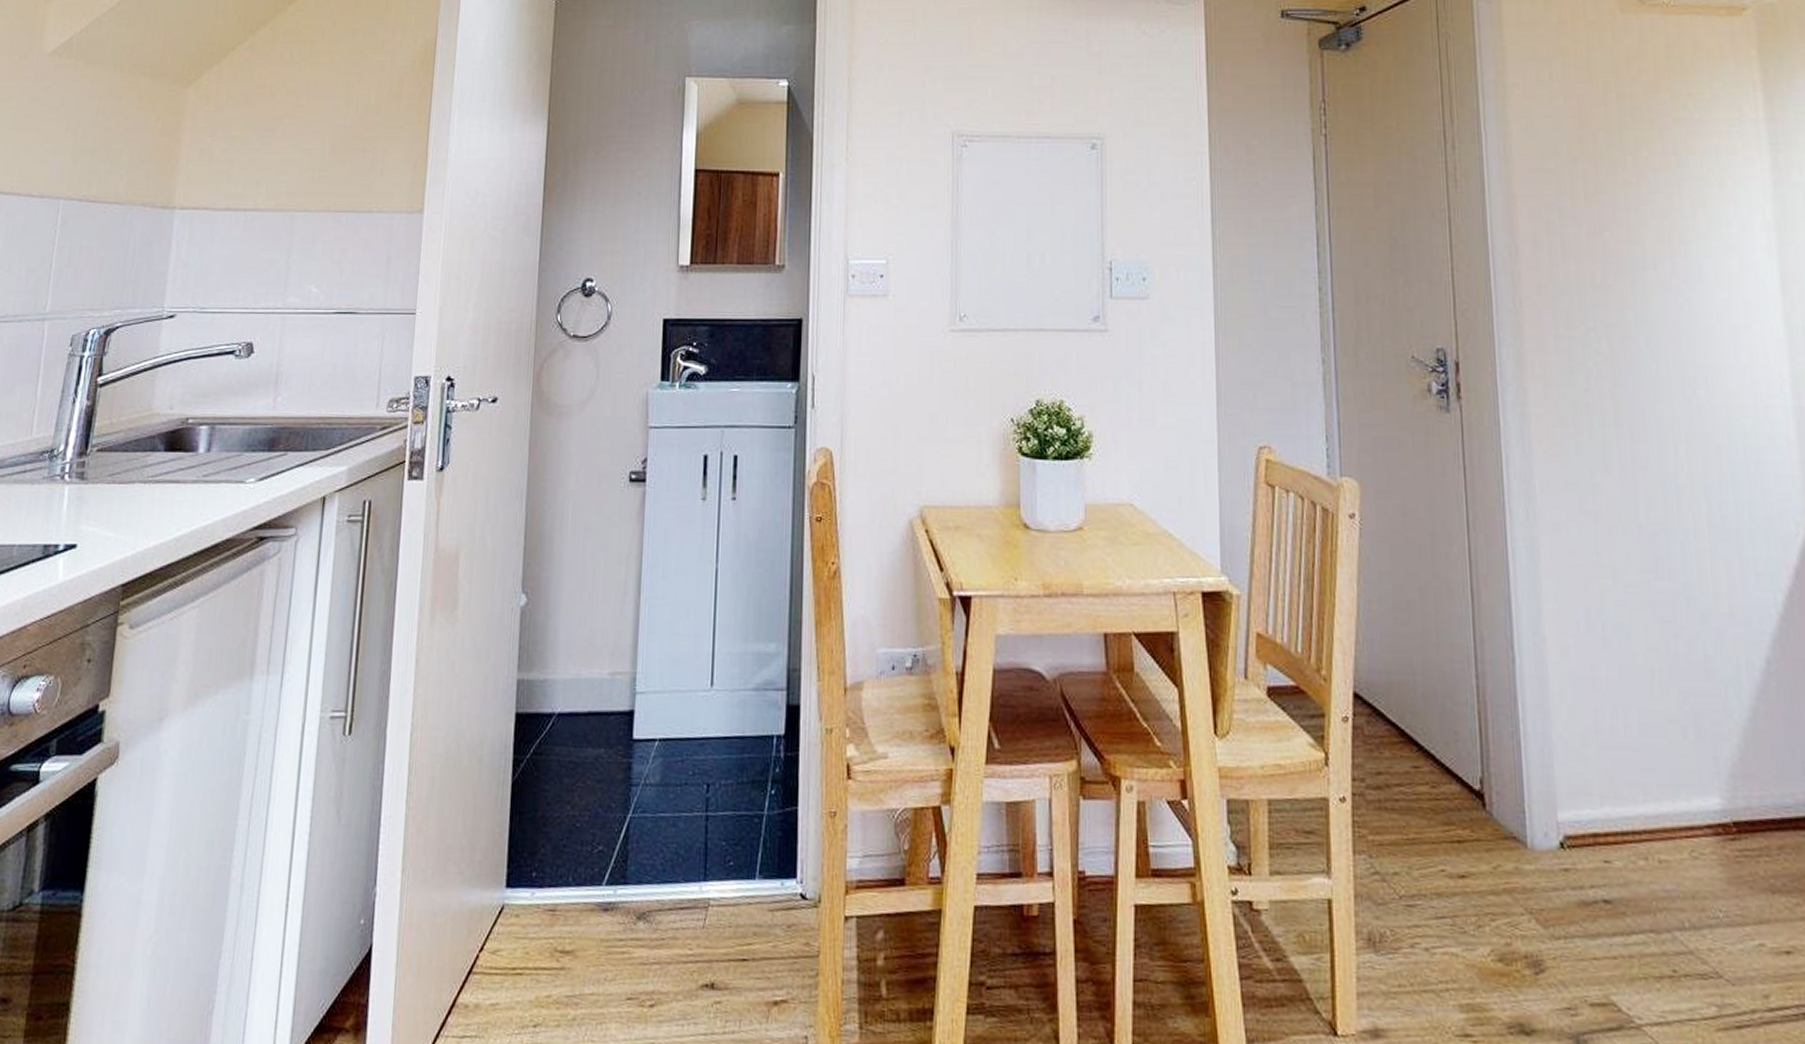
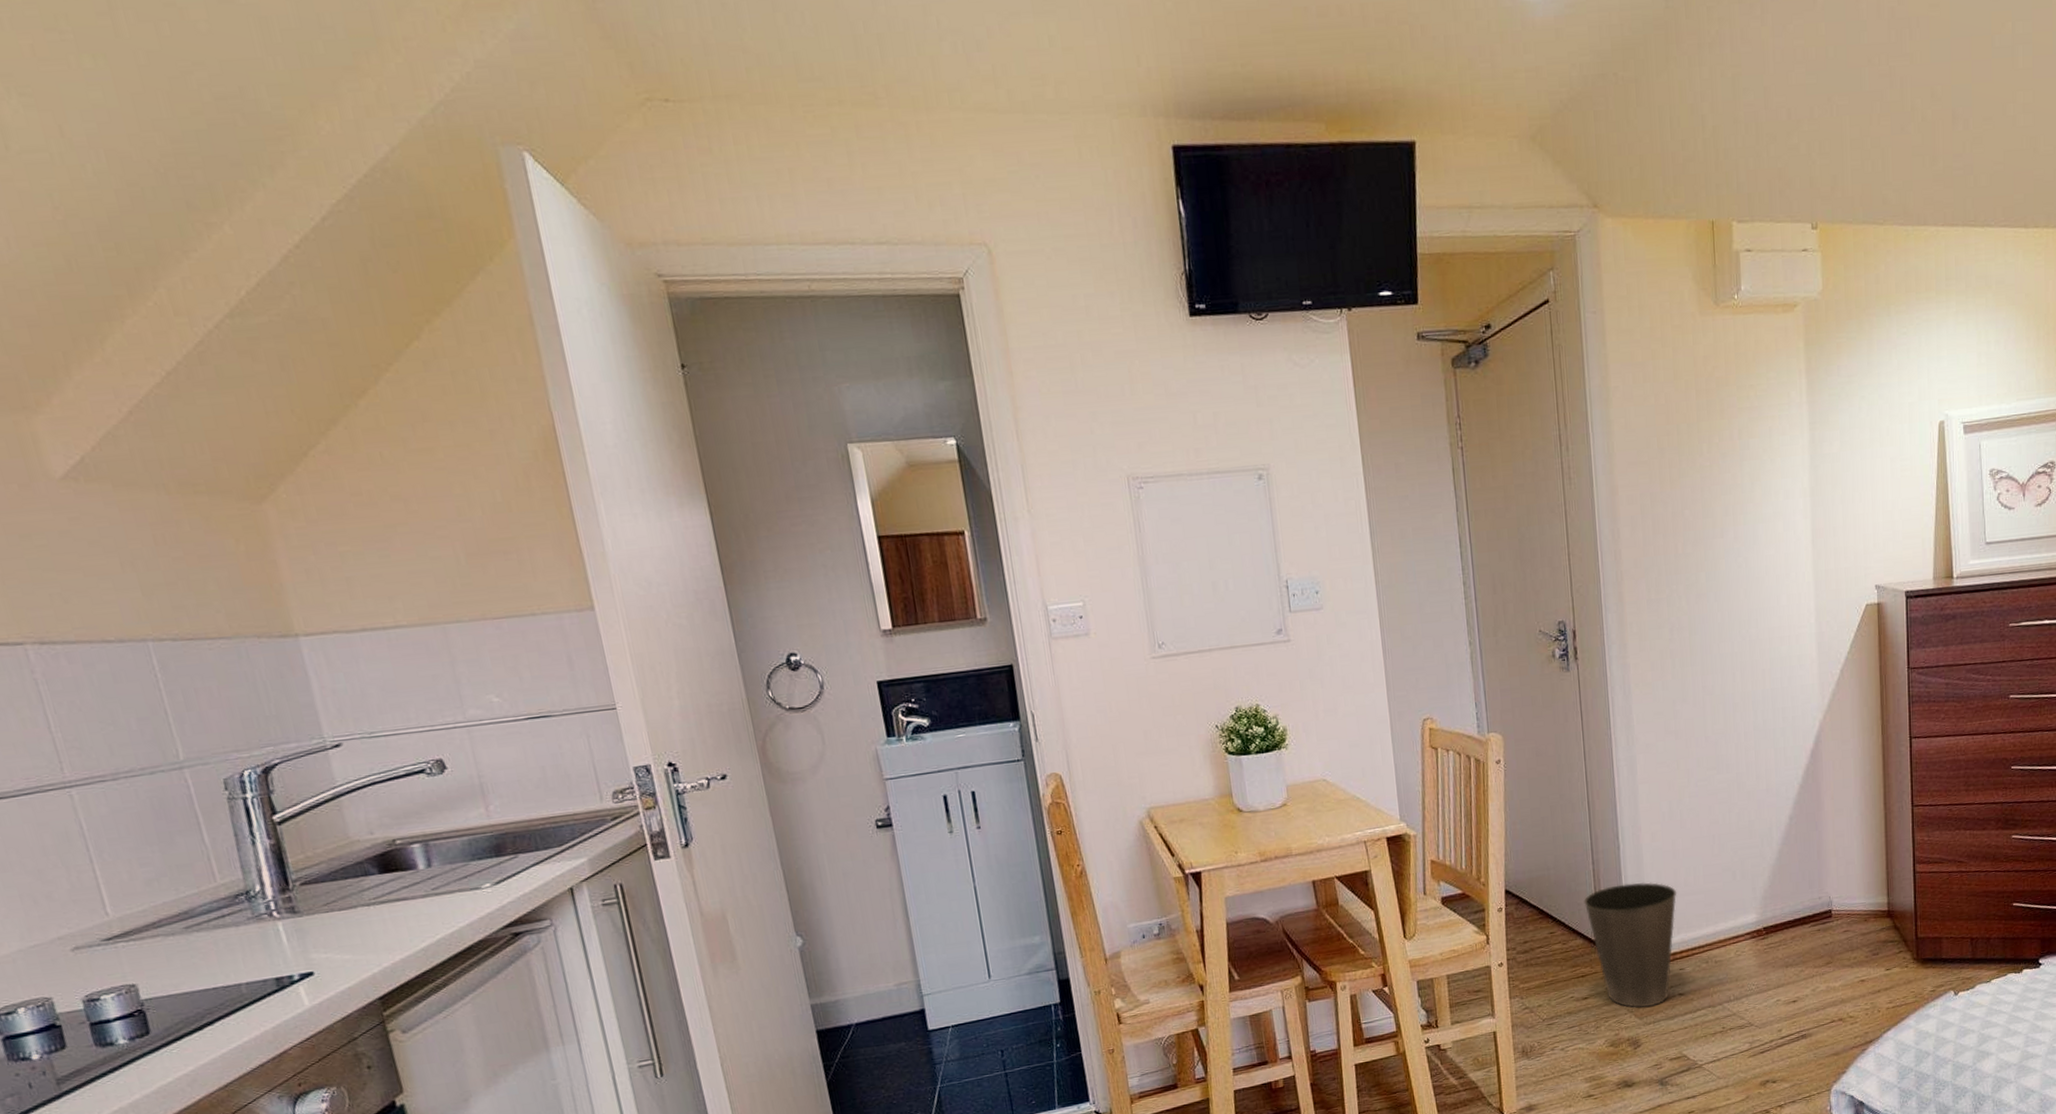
waste basket: none [1462,714,1599,912] -> present [1584,882,1677,1008]

